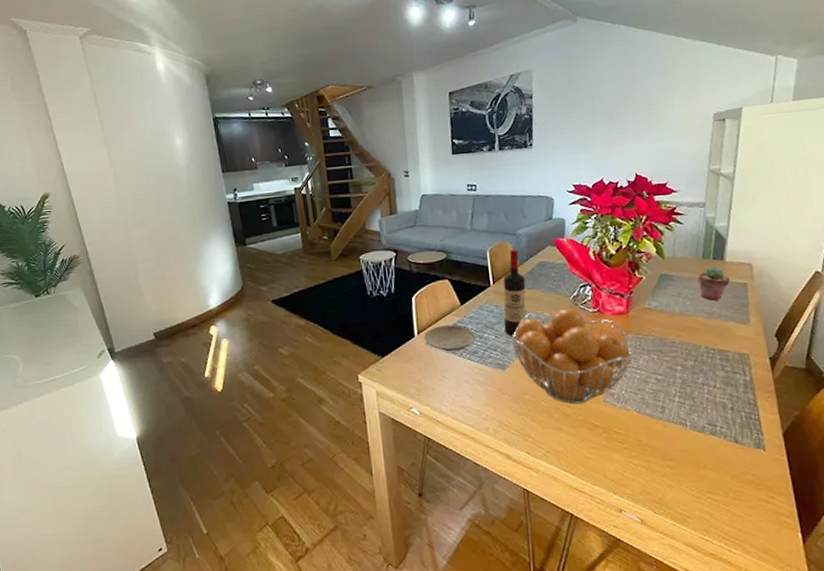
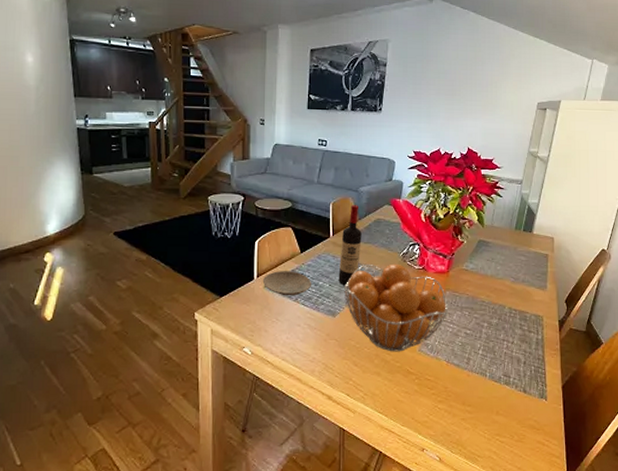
potted succulent: present [697,266,731,301] -> none [509,237,536,267]

